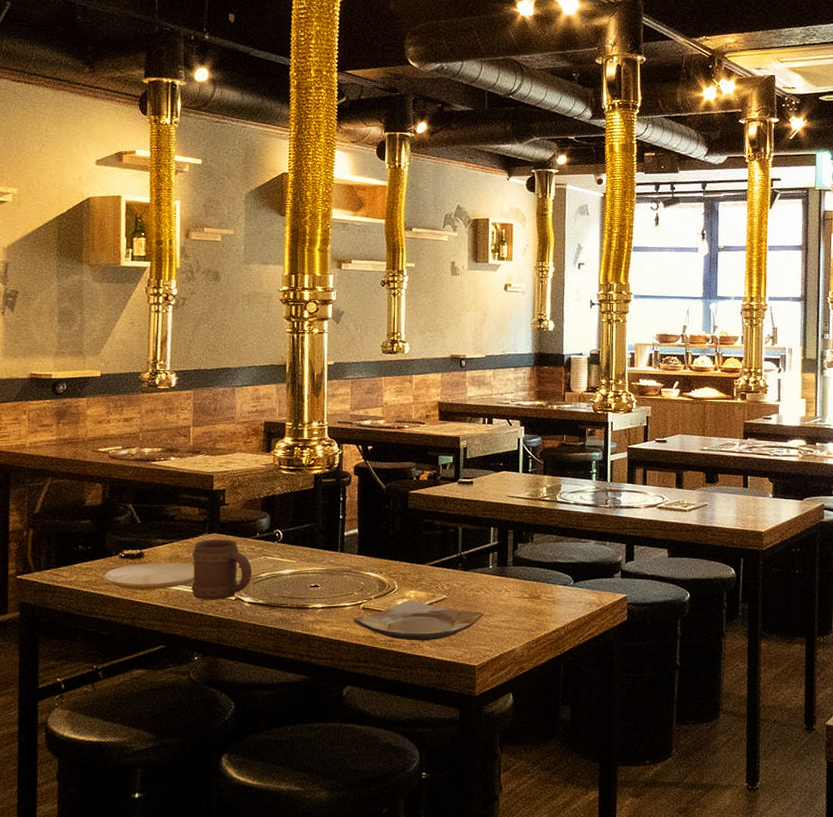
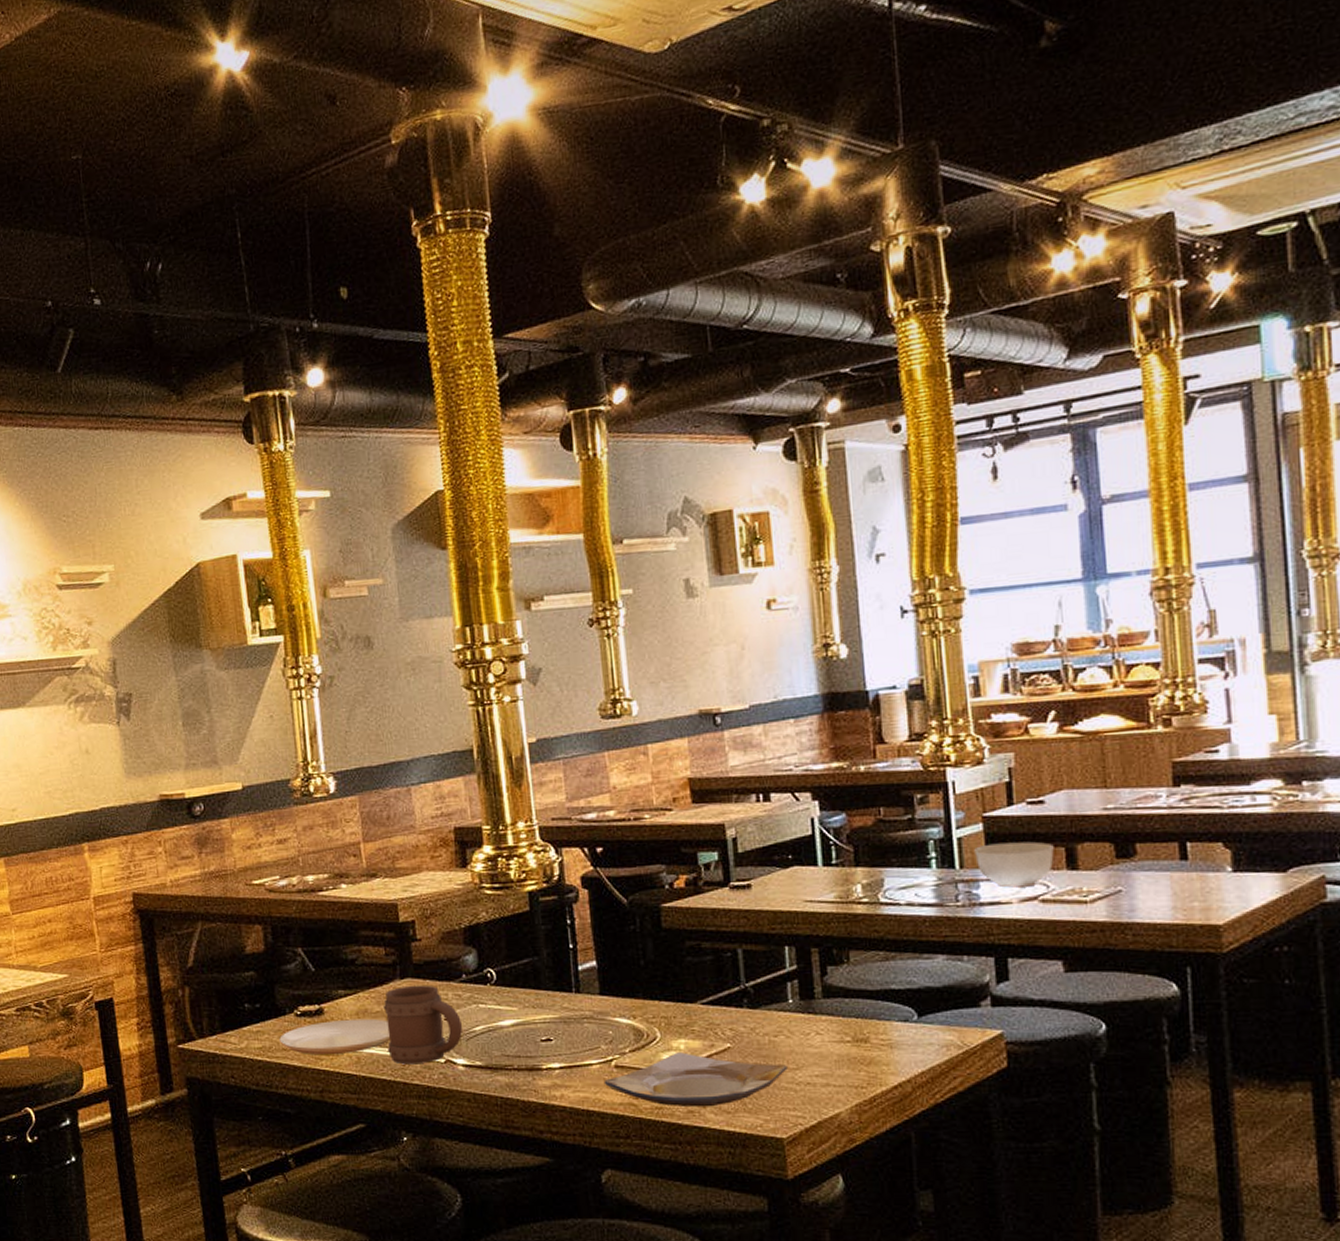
bowl: none [620,466,669,498] -> present [974,841,1054,888]

